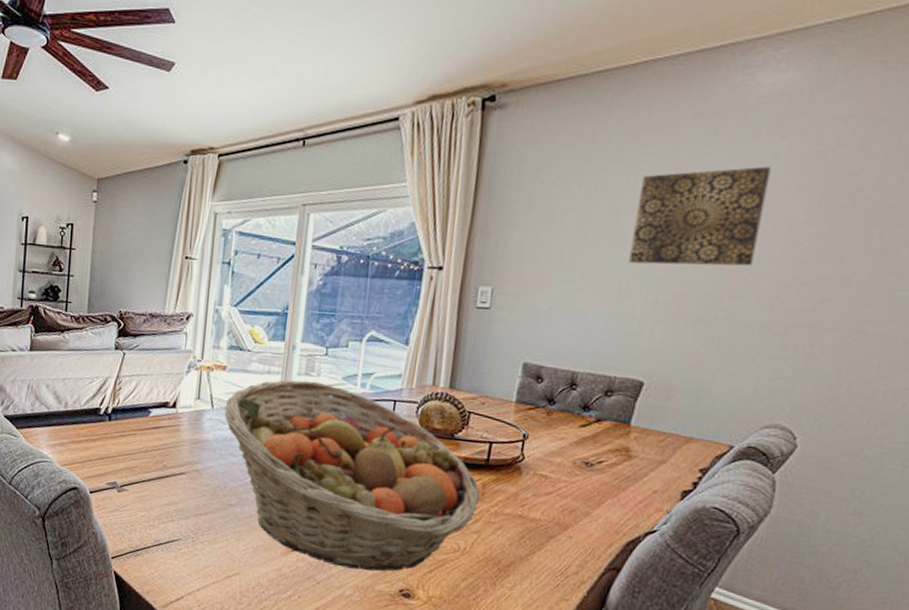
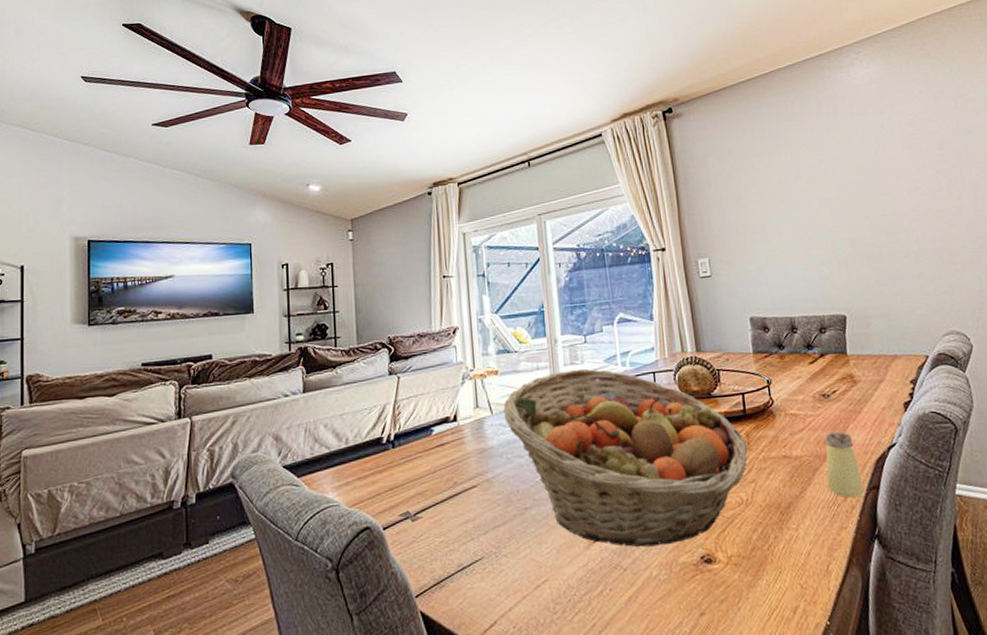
saltshaker: none [559,502,606,574] -> present [825,431,865,498]
wall art: present [628,166,772,267] -> none [796,134,893,222]

